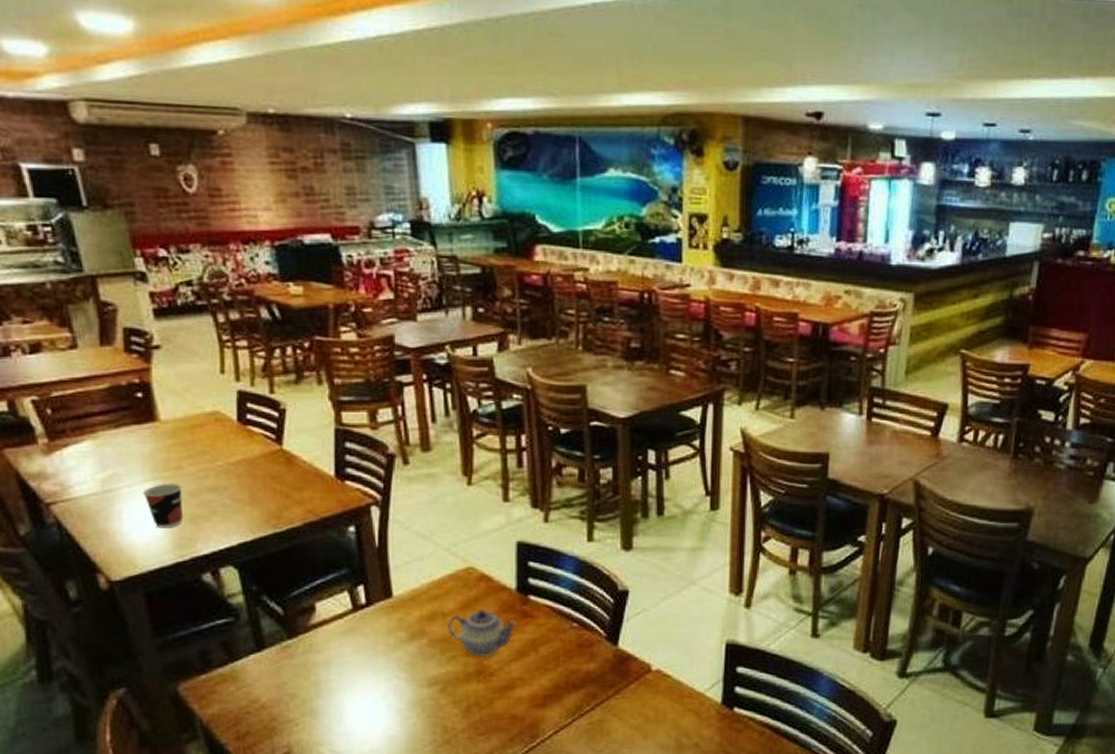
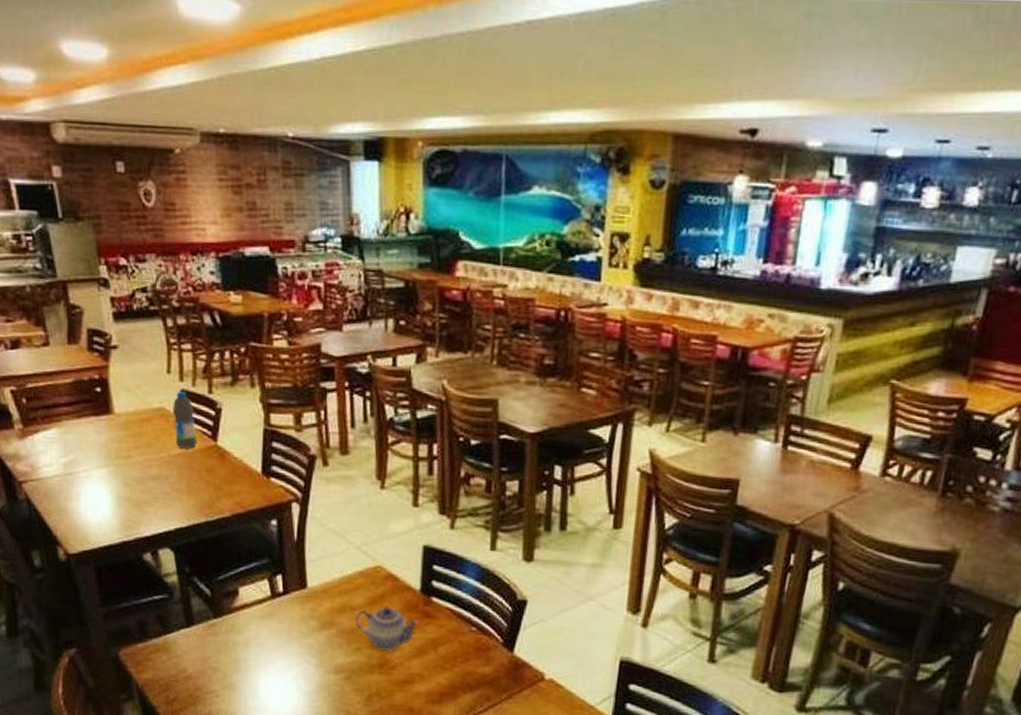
cup: present [143,483,184,528] -> none [98,470,131,511]
water bottle: none [229,392,259,455] -> present [173,391,197,449]

